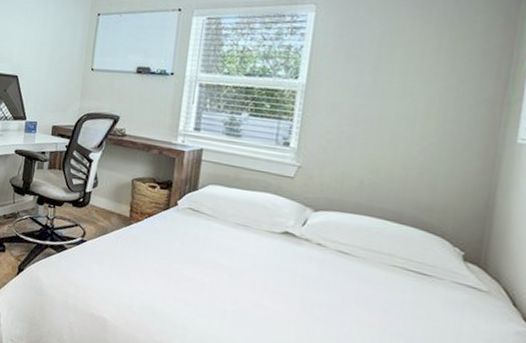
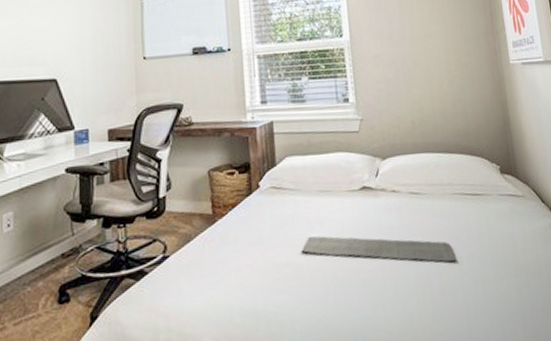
bath mat: none [208,262,378,332] -> present [302,236,457,262]

